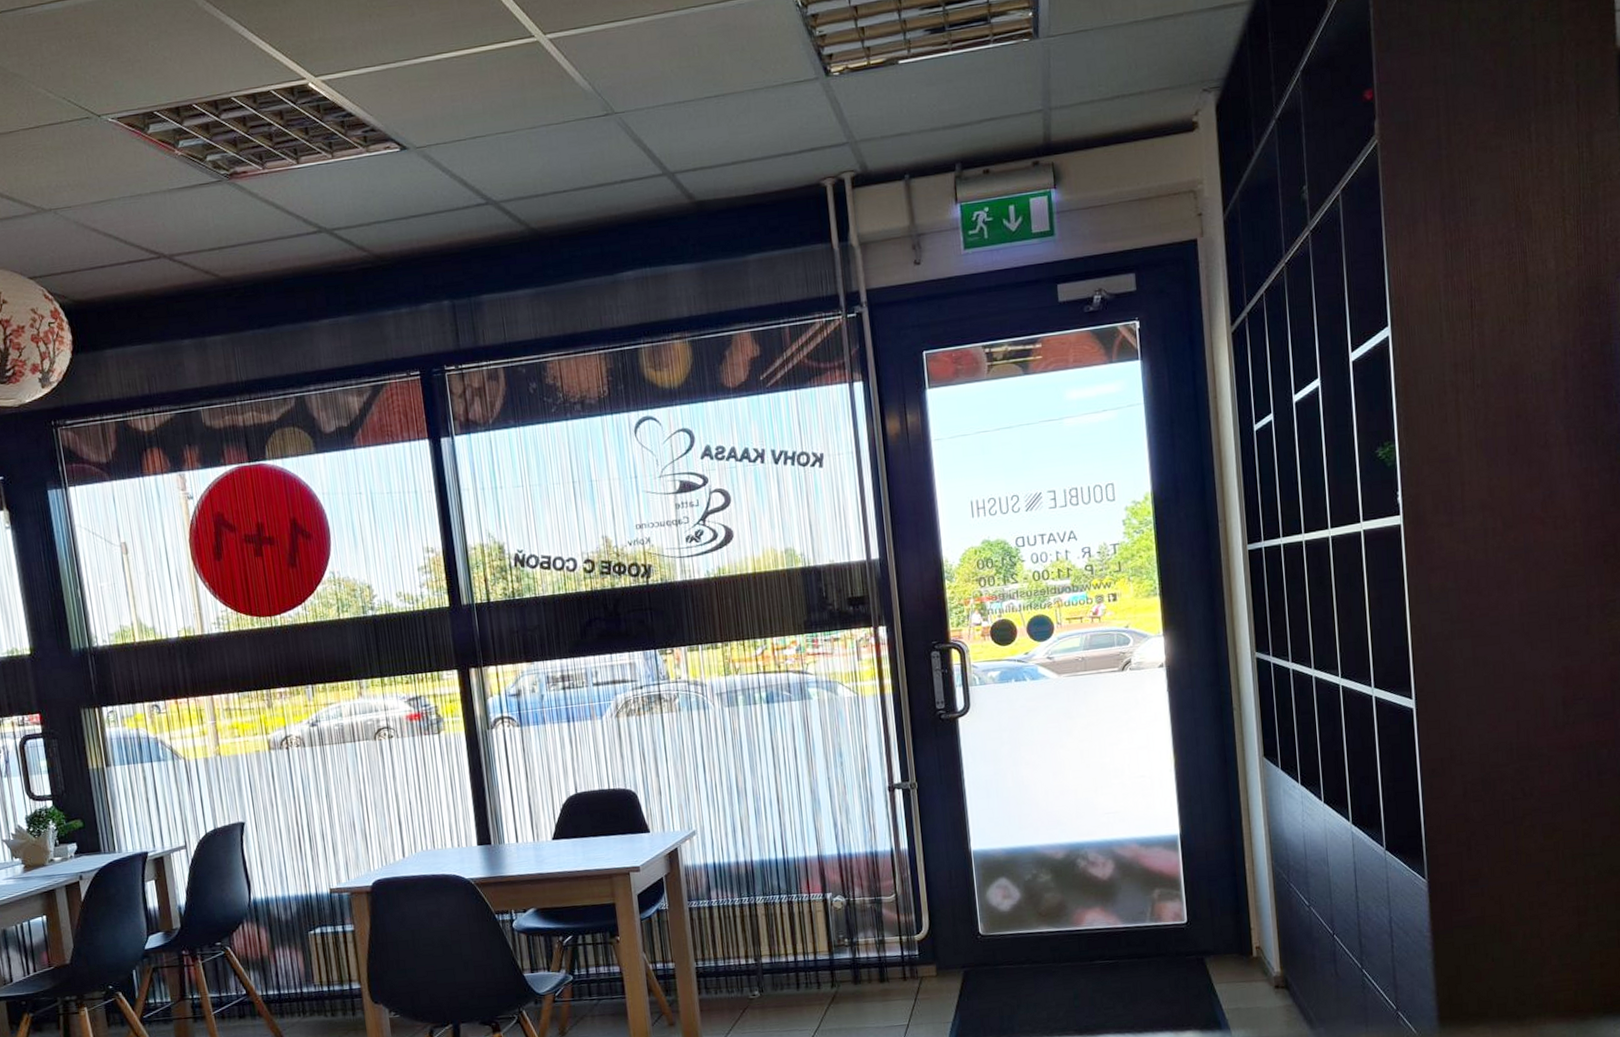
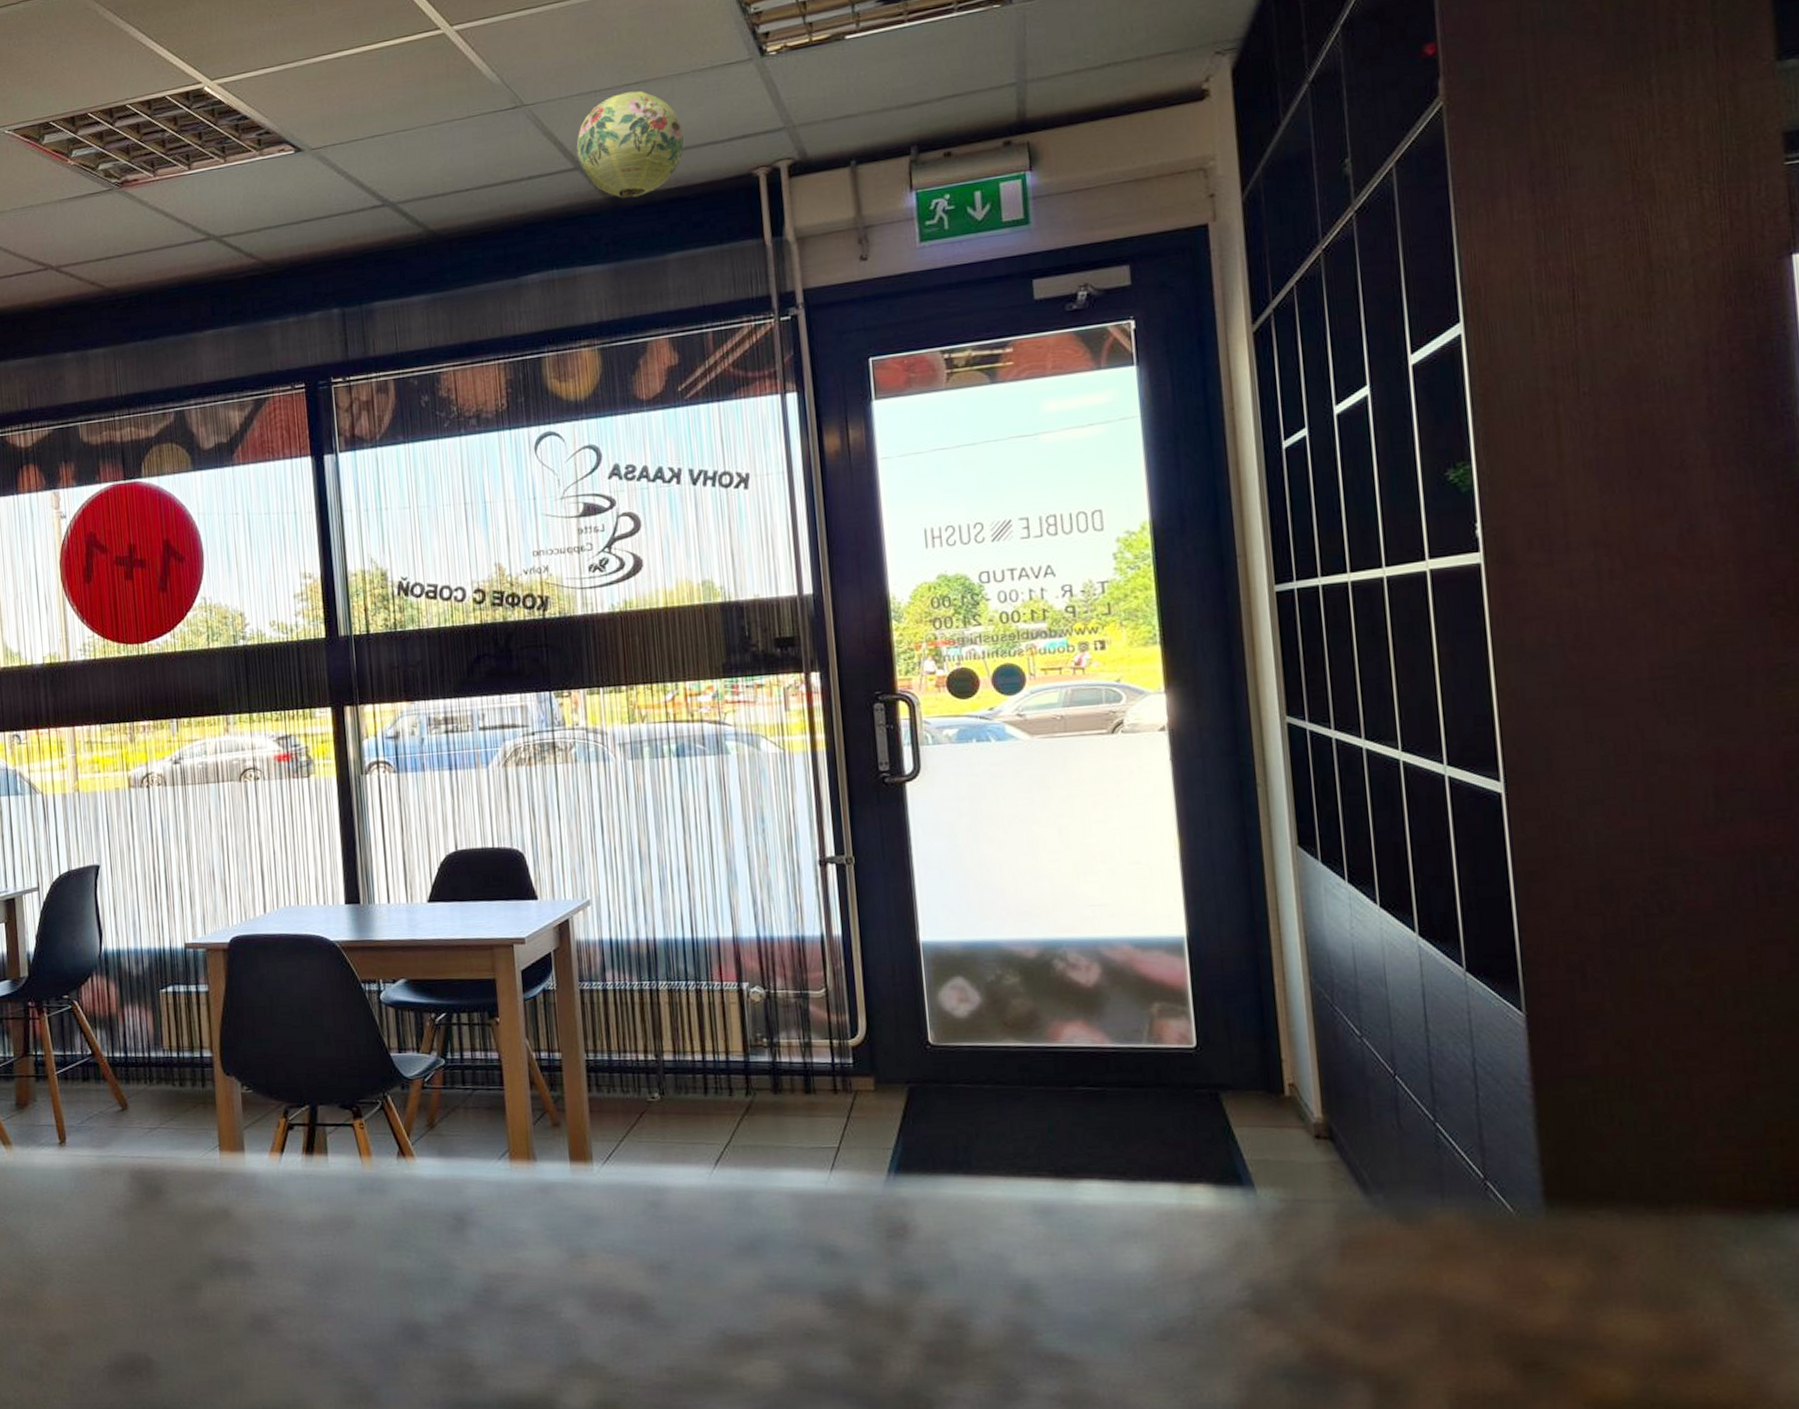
paper lantern: none [663,103,760,203] -> present [576,90,684,198]

